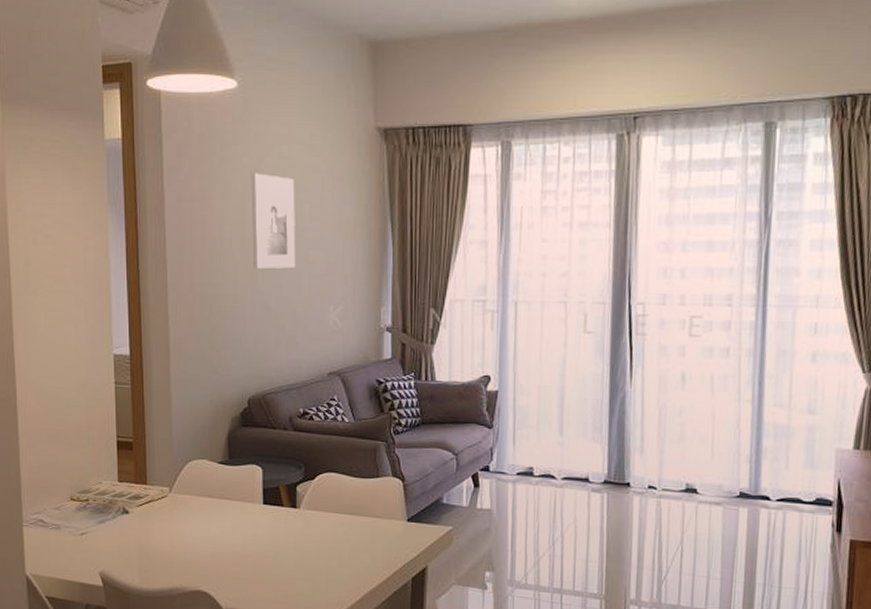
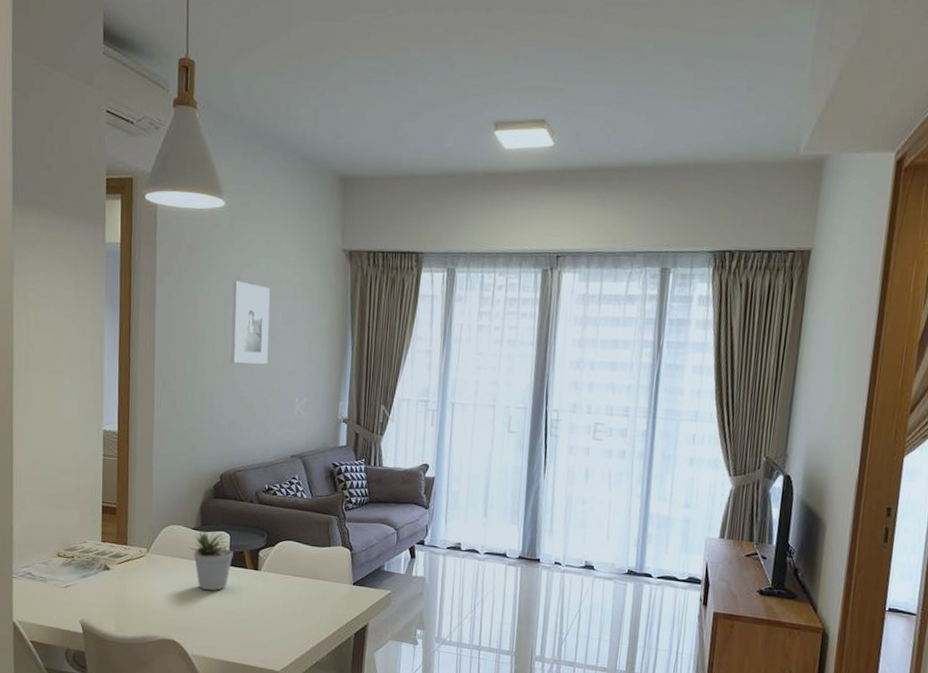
potted plant: none [217,462,267,534] -> present [189,528,233,591]

